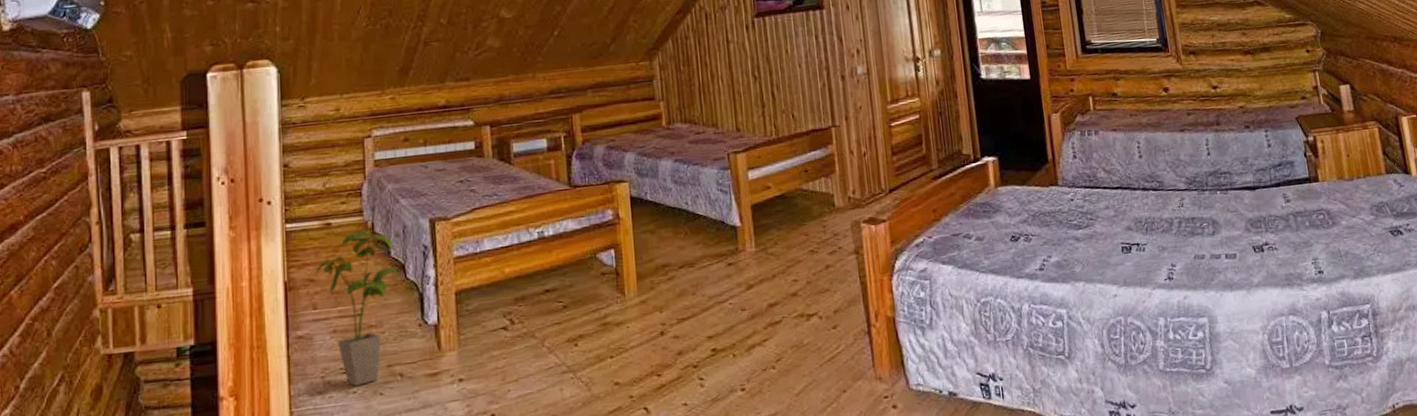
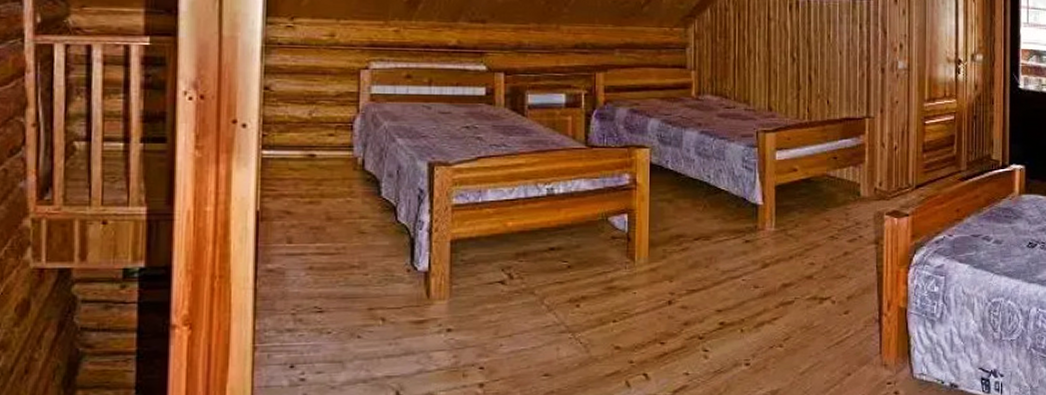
house plant: present [315,230,402,386] -> none [292,166,393,326]

